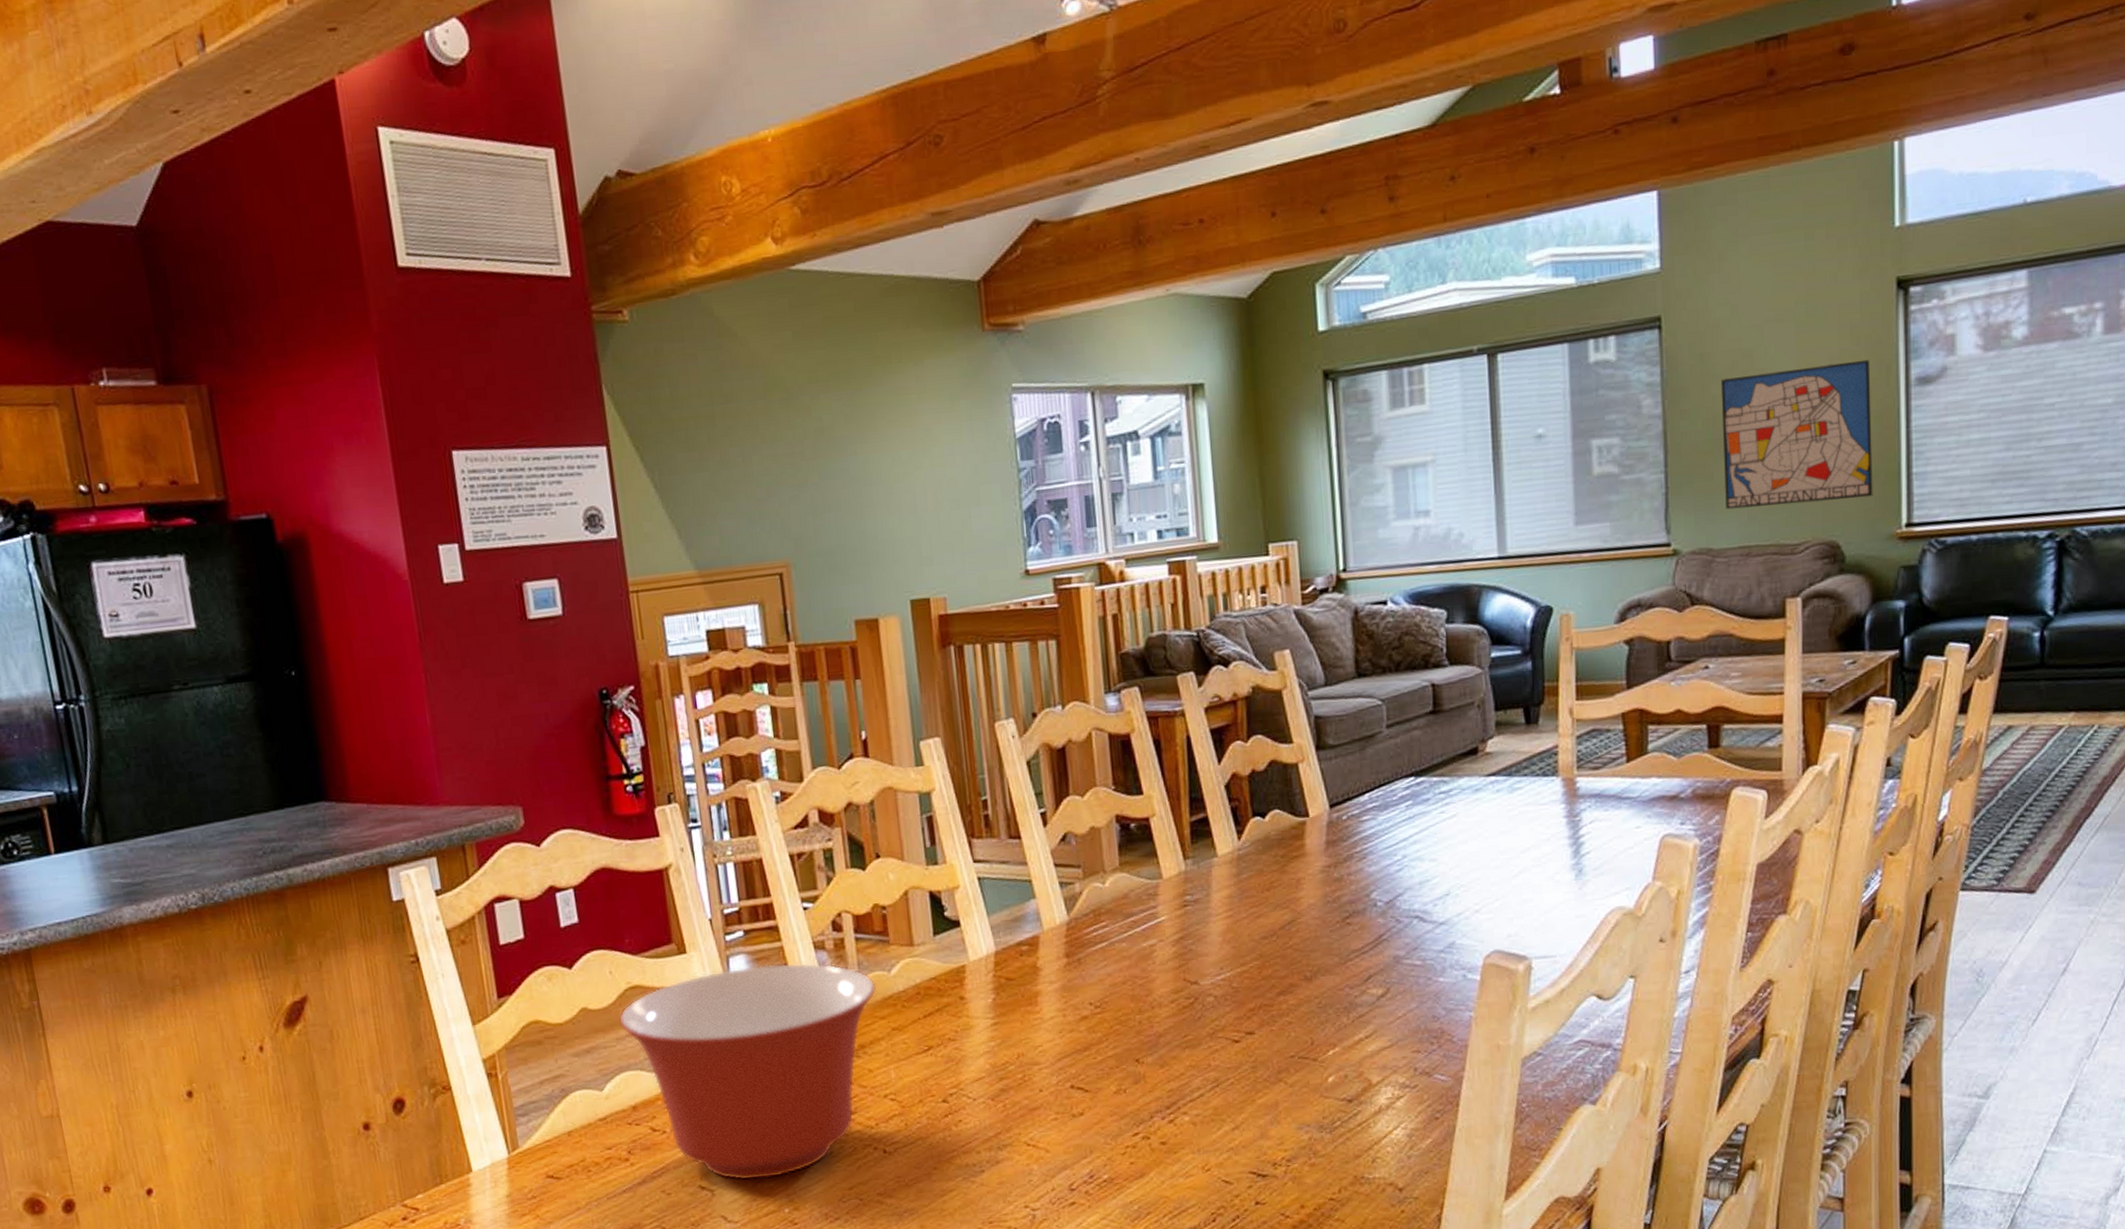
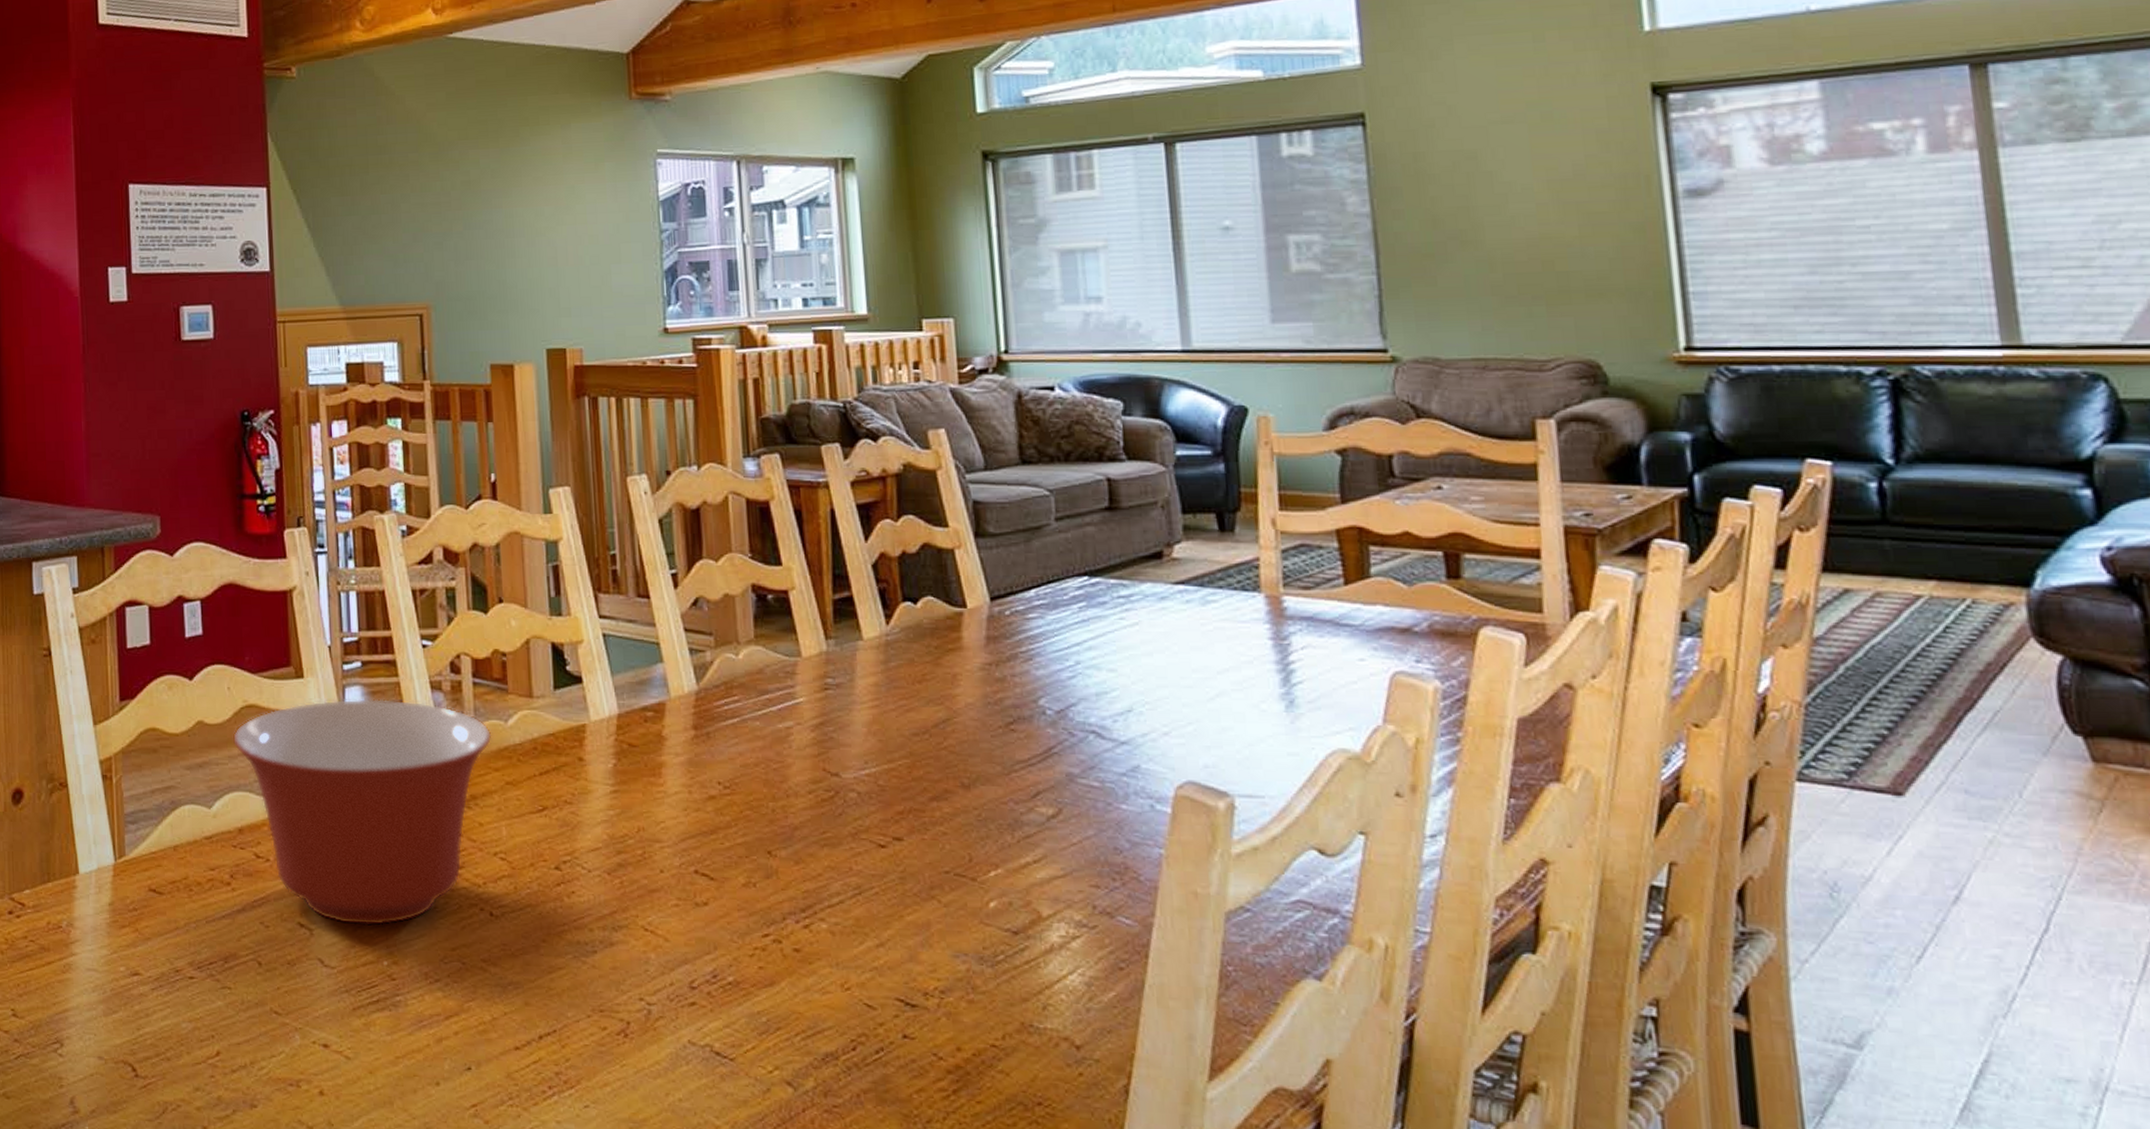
wall art: present [1720,359,1873,510] -> none [1439,167,1640,318]

